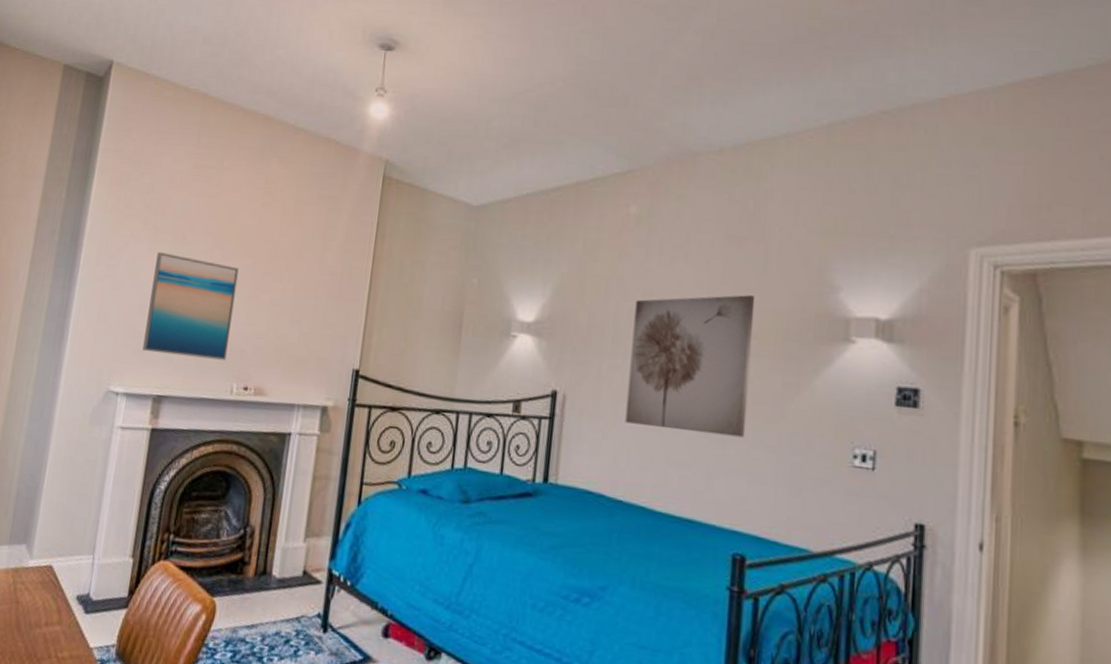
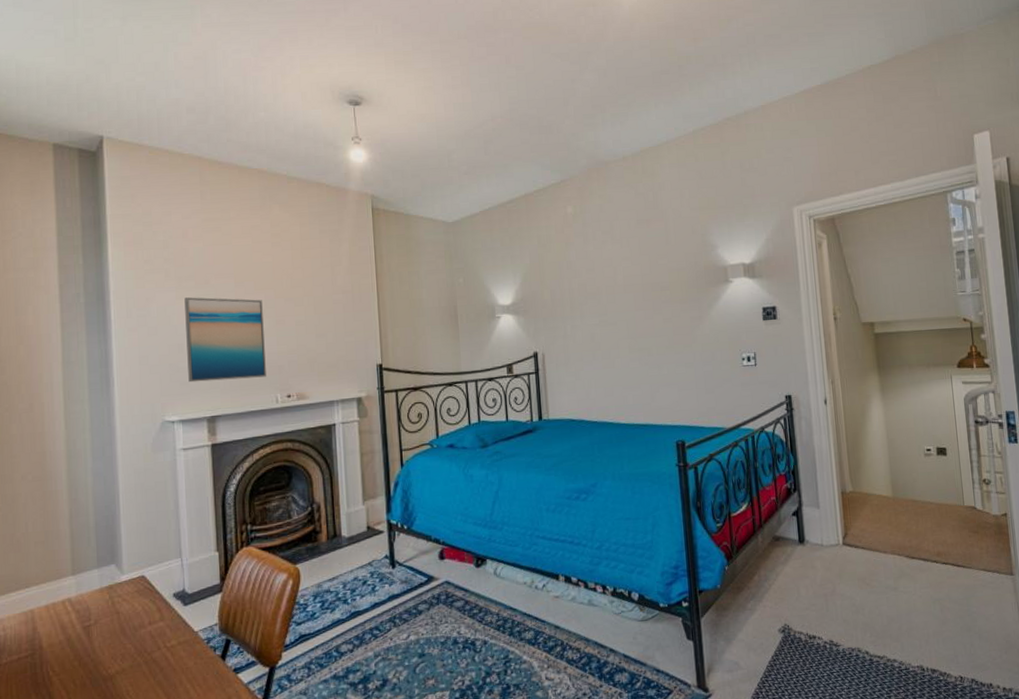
wall art: present [625,295,755,438] -> none [583,260,672,366]

